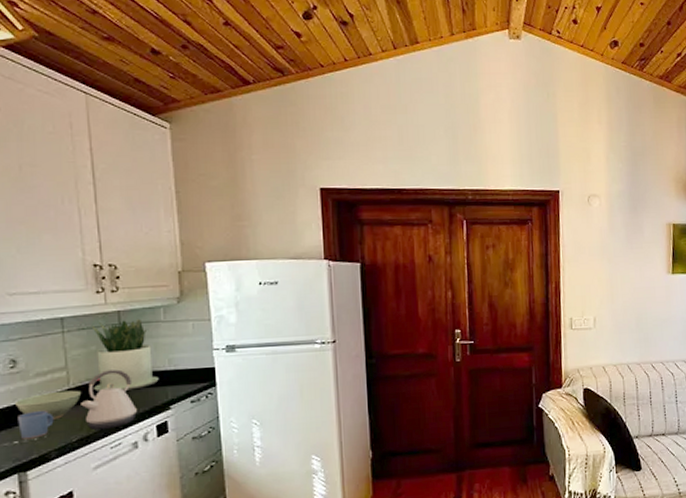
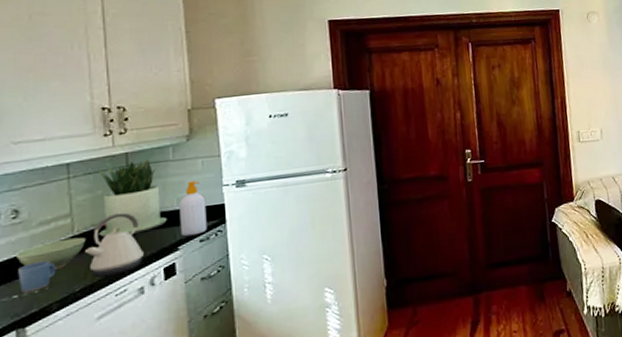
soap bottle: none [171,342,198,397] -> present [179,180,207,237]

